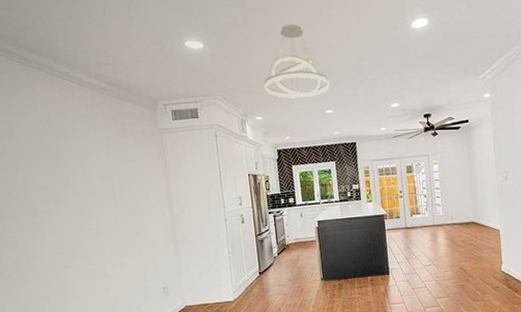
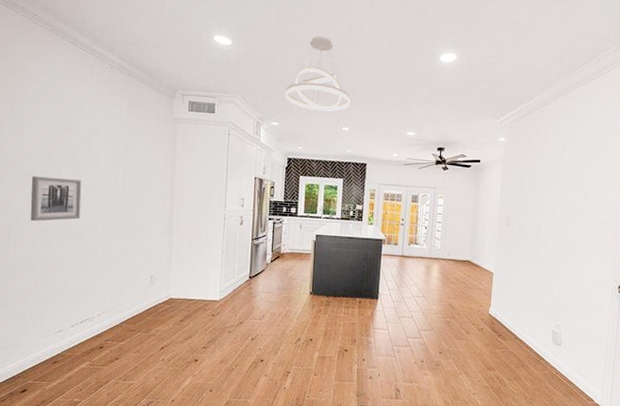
wall art: none [32,205,86,252] -> present [30,176,82,221]

